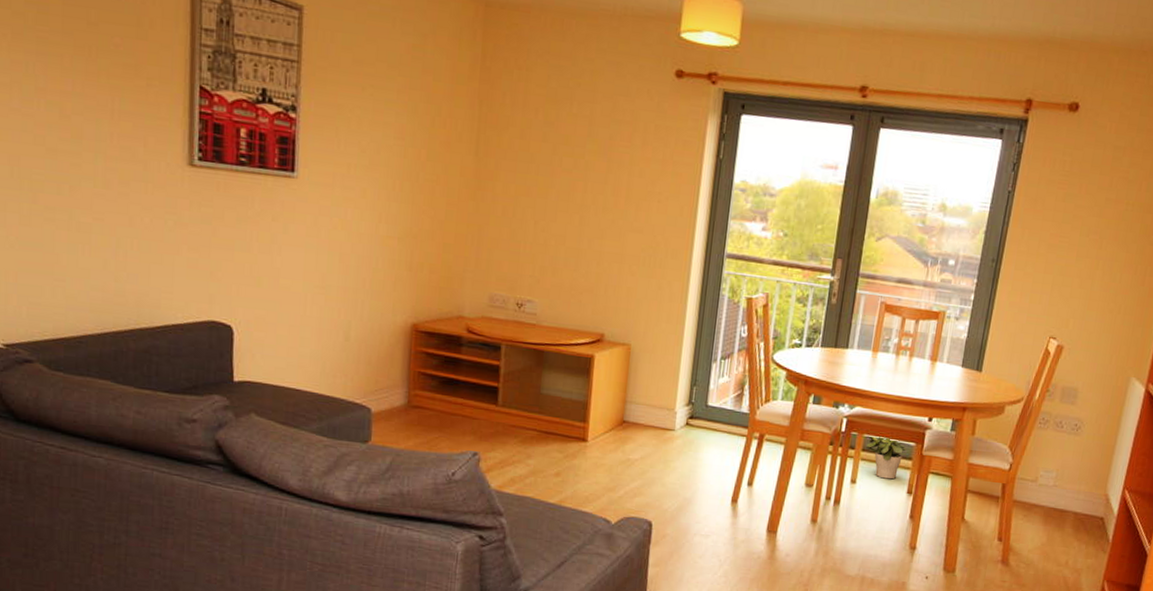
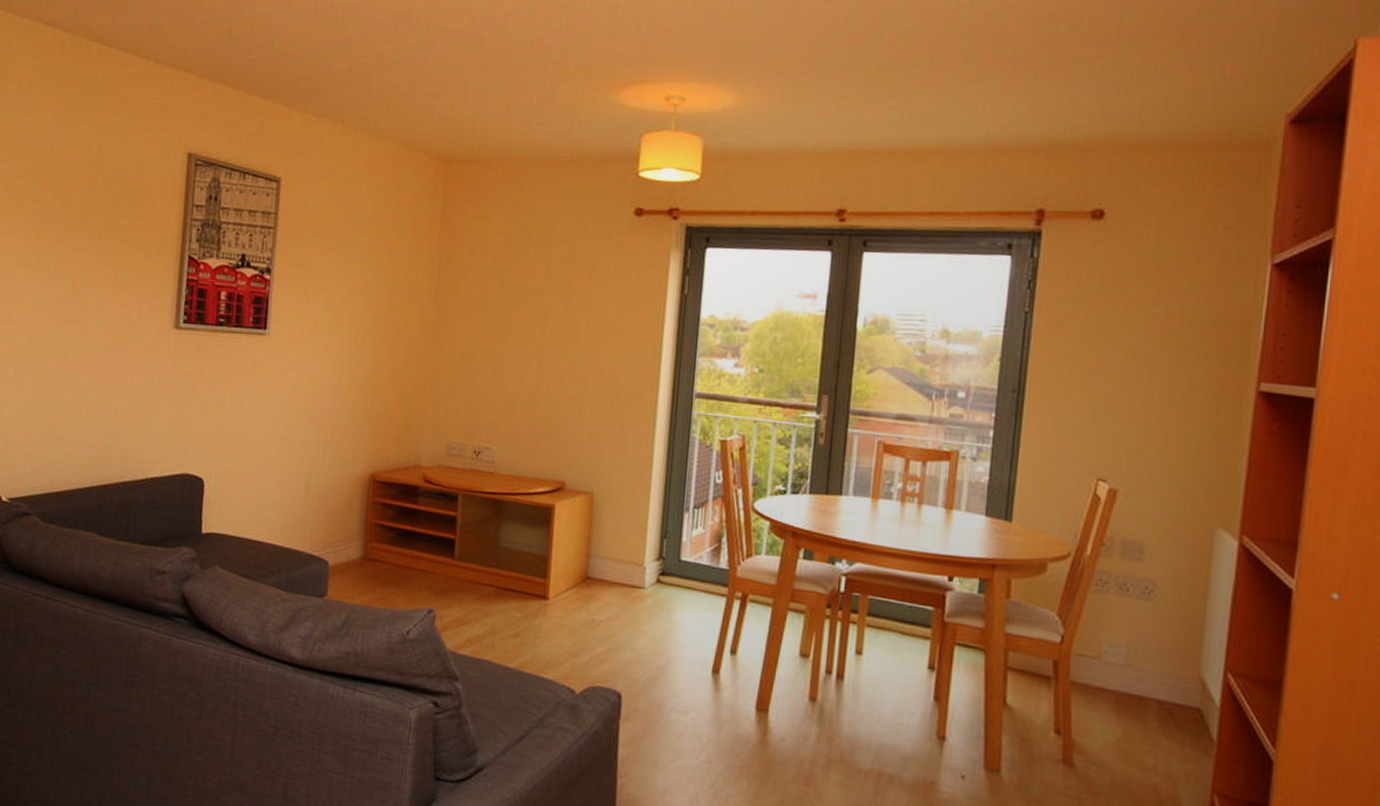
potted plant: present [865,436,907,480] -> none [871,597,924,651]

